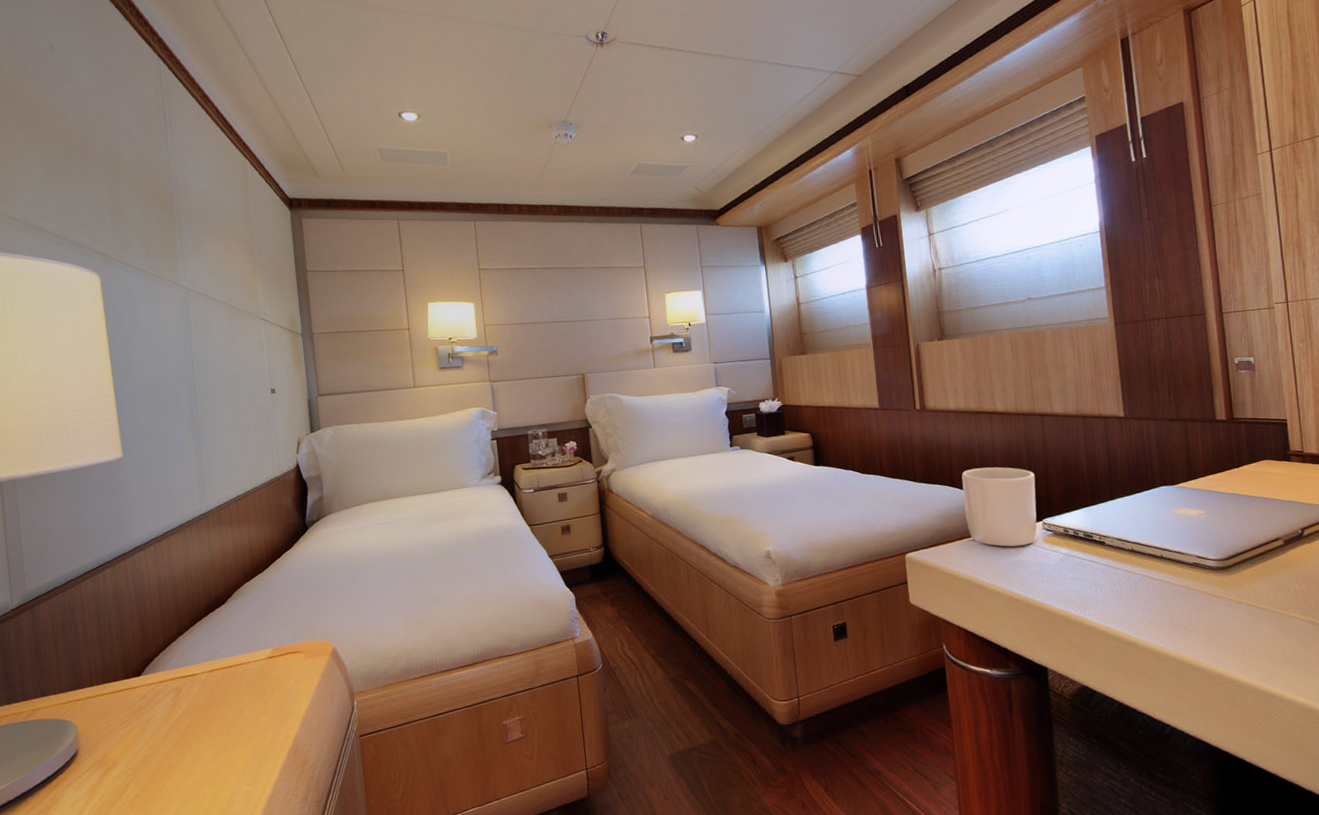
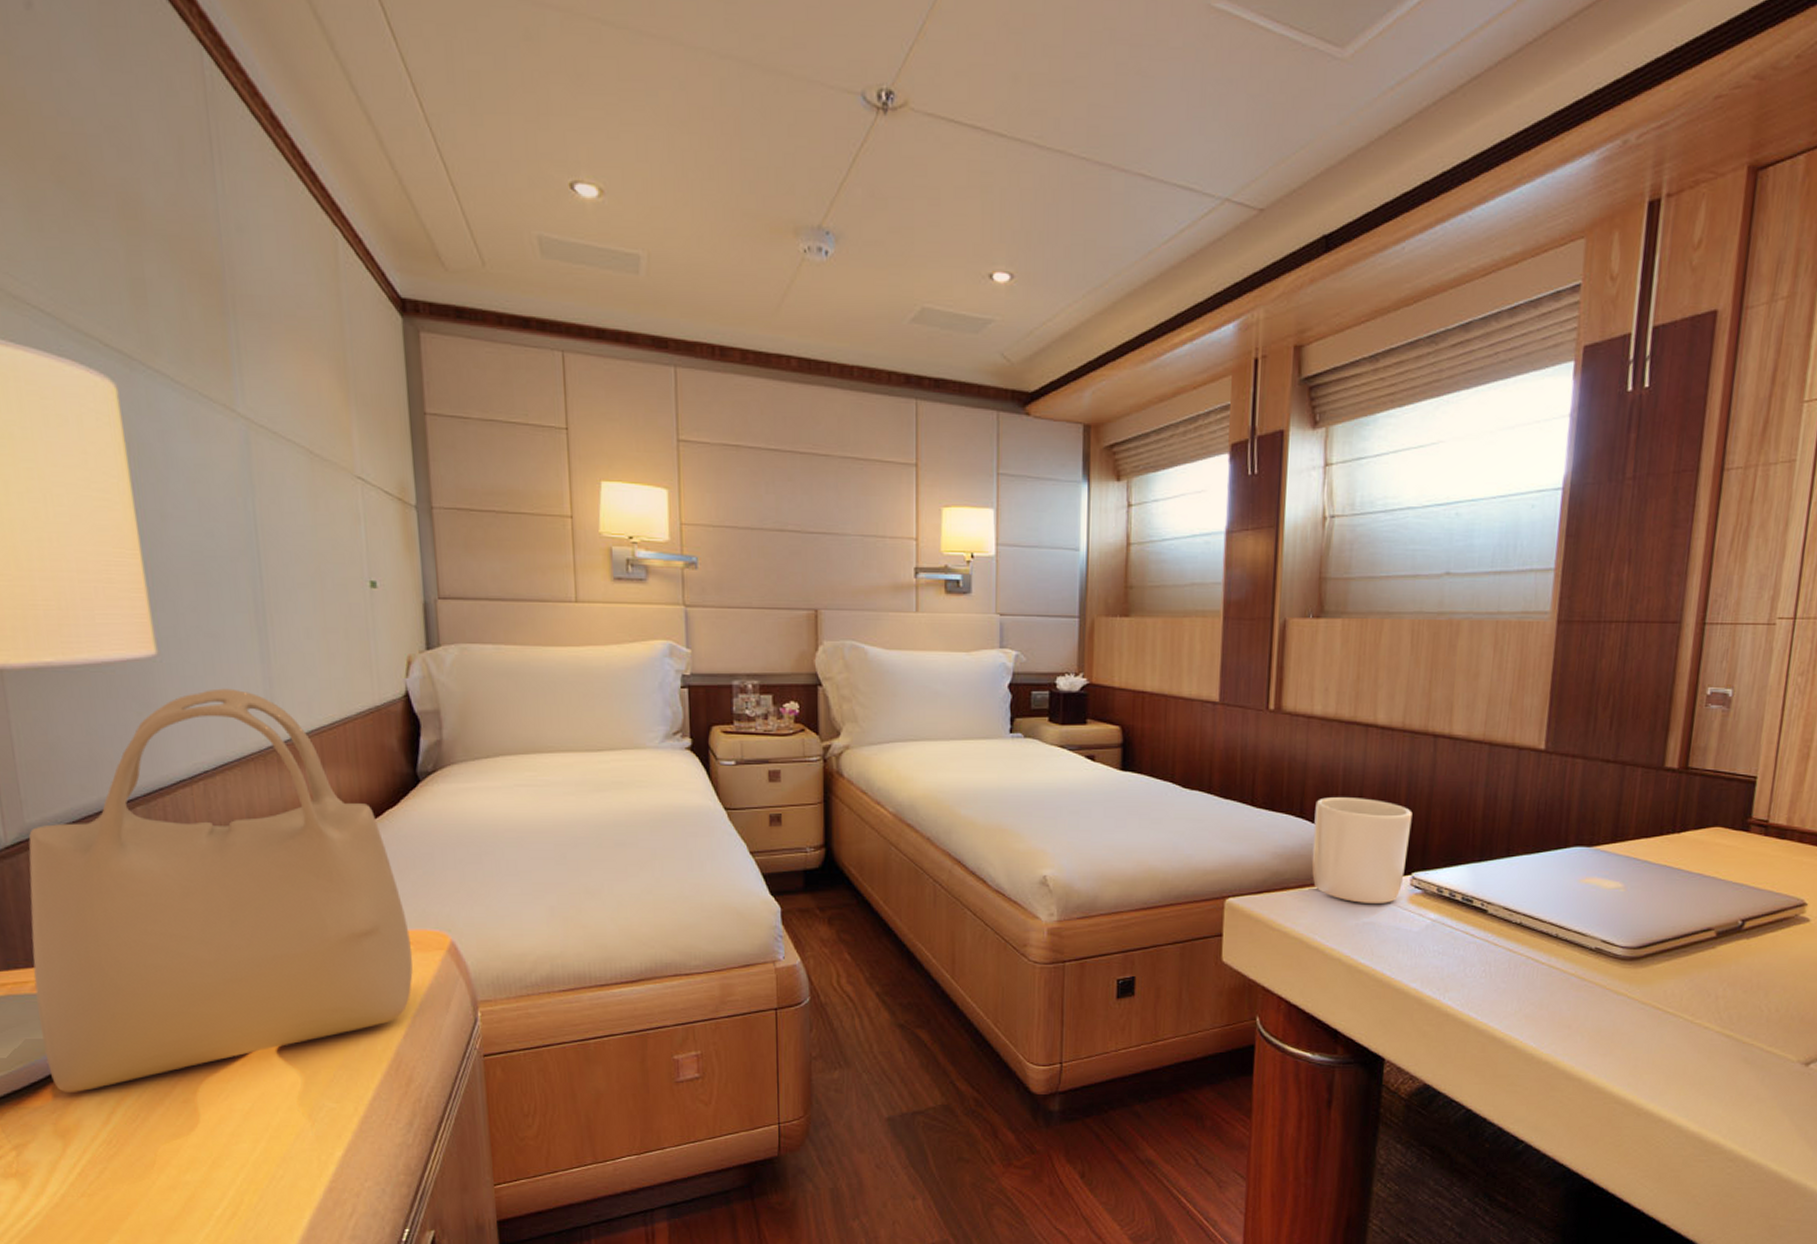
handbag: none [27,475,306,798] -> present [28,688,413,1092]

